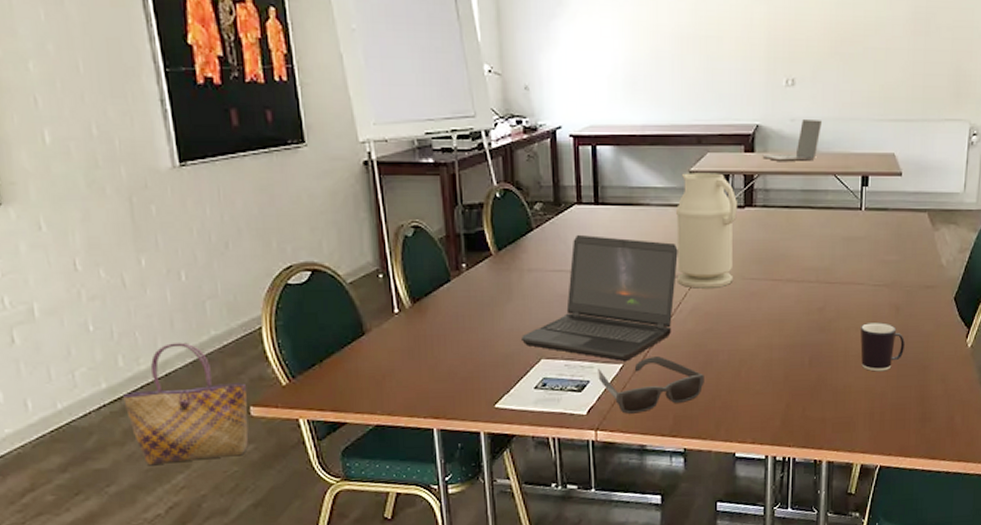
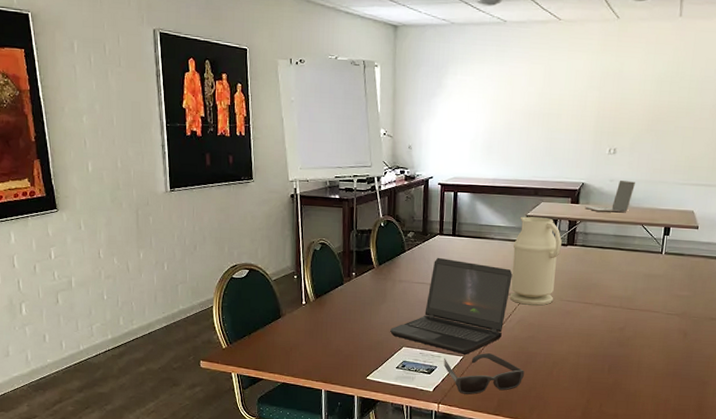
tote bag: present [123,342,249,466] -> none [121,312,199,395]
mug: present [859,322,905,372] -> none [651,343,689,383]

